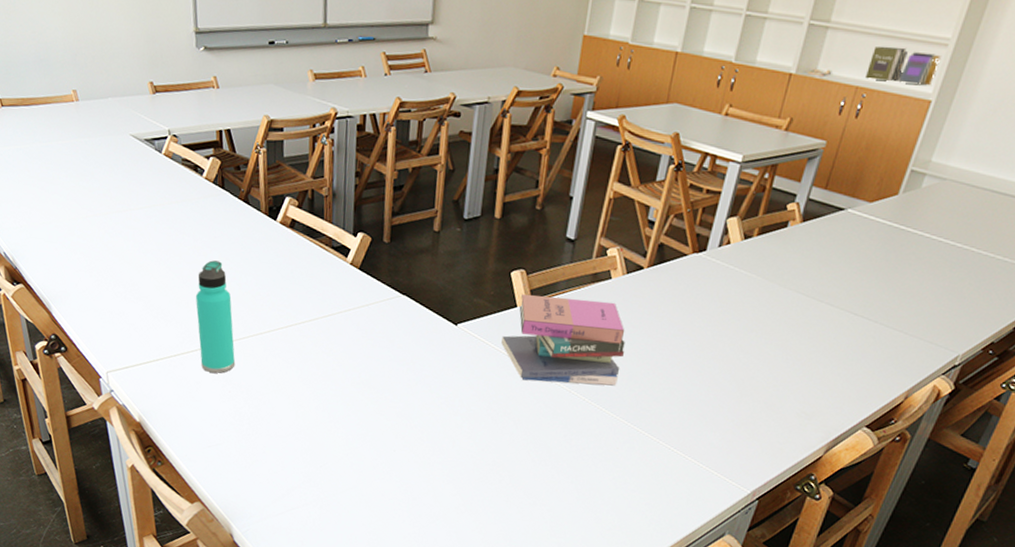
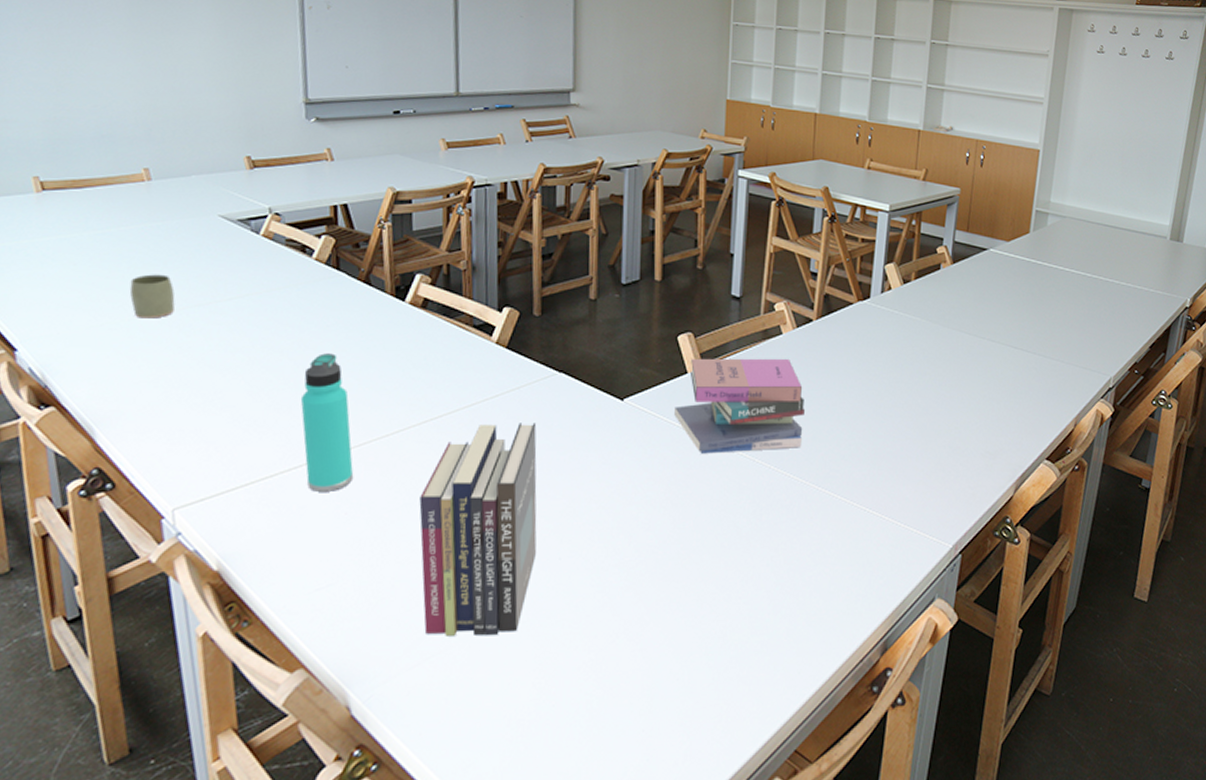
mug: none [68,182,101,220] -> present [129,274,175,319]
books: none [285,333,381,502] -> present [419,423,537,636]
books: present [866,46,908,82] -> none [982,105,1013,135]
books: present [898,52,942,85] -> none [1010,110,1040,136]

